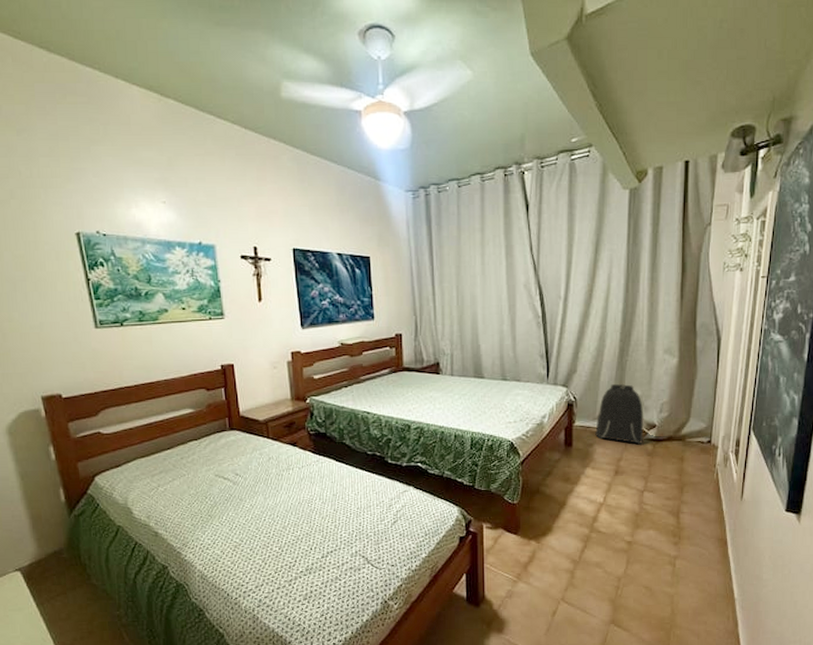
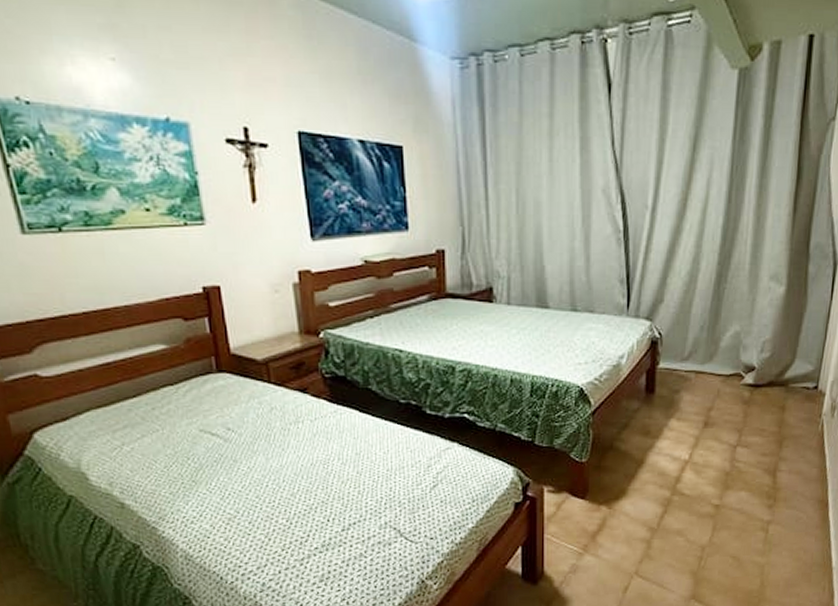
backpack: present [595,383,643,444] -> none [683,316,741,390]

